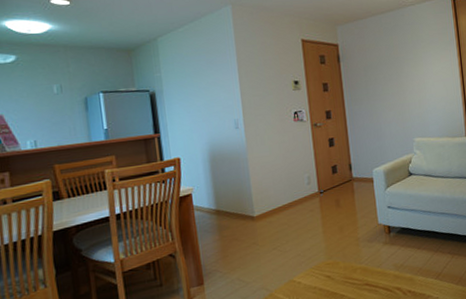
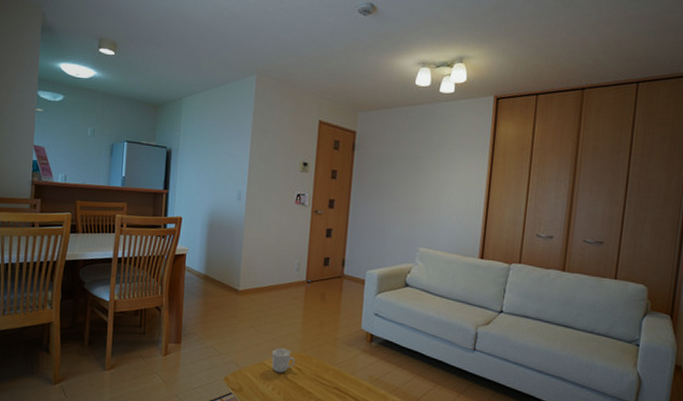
mug: none [299,260,324,286] -> present [271,347,296,373]

